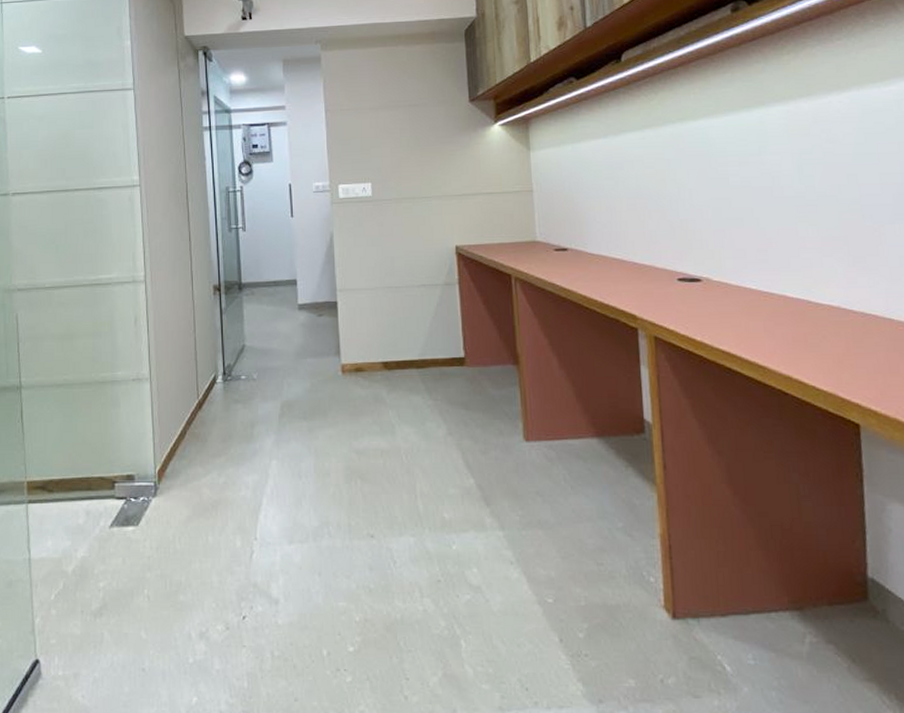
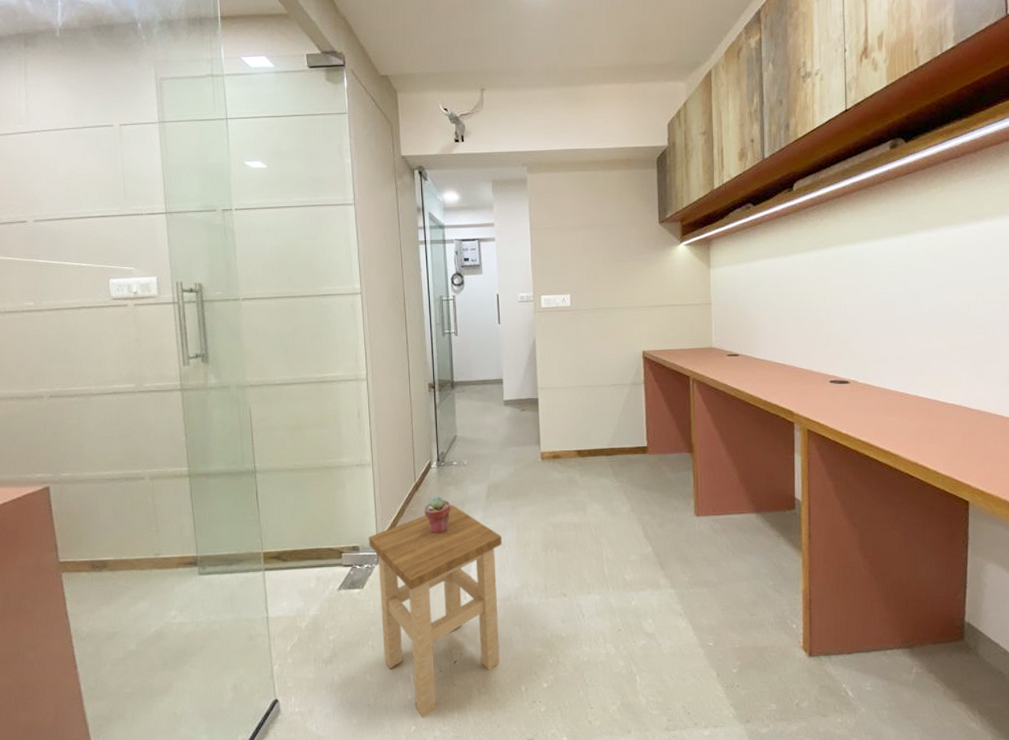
stool: none [145,427,298,687] -> present [368,505,503,718]
potted succulent: none [208,416,239,460] -> present [424,496,451,534]

